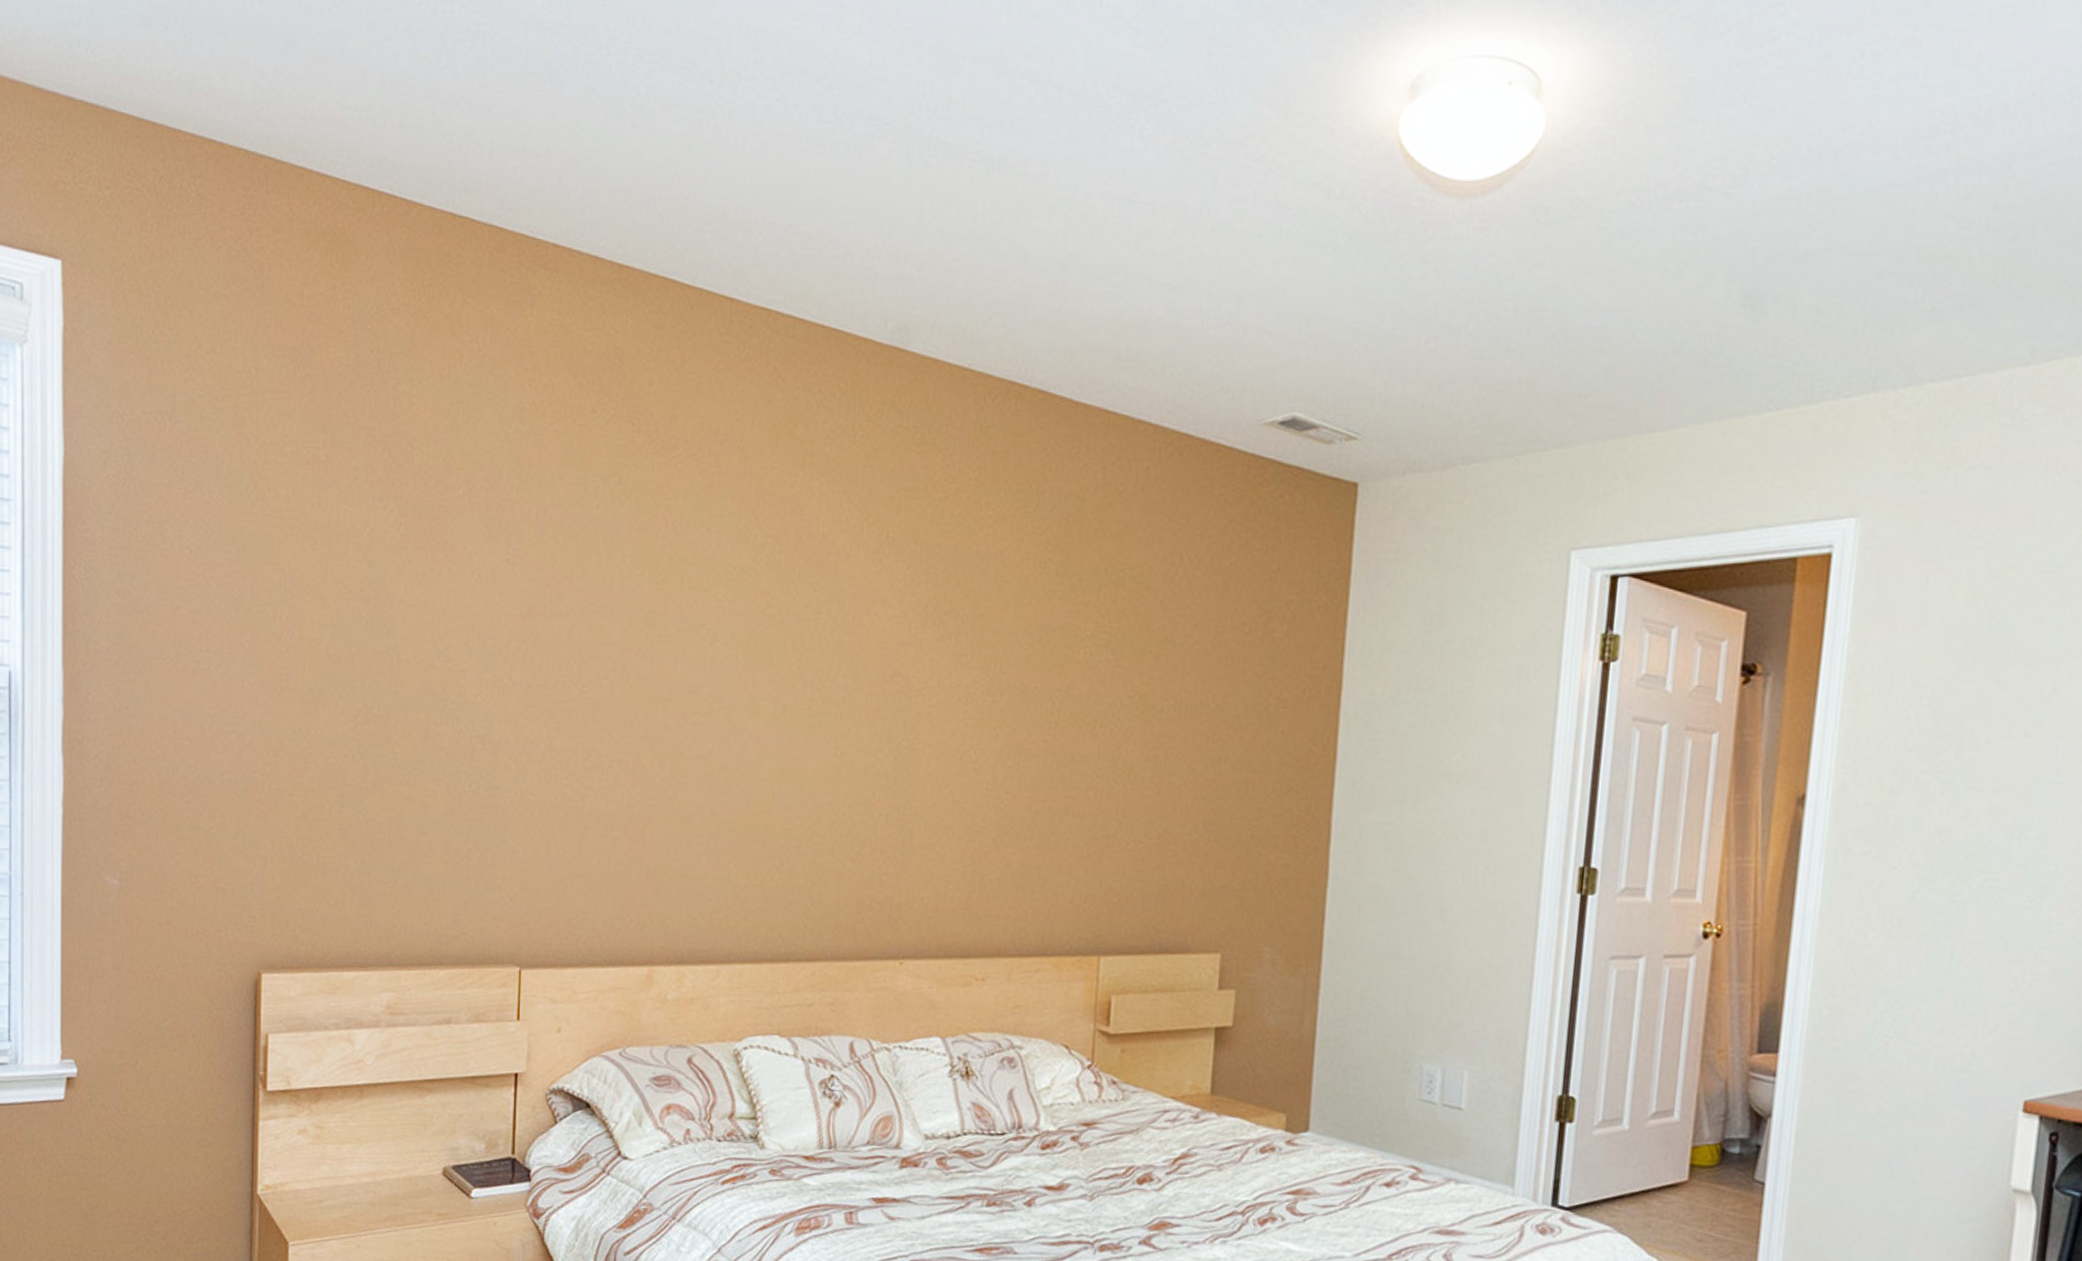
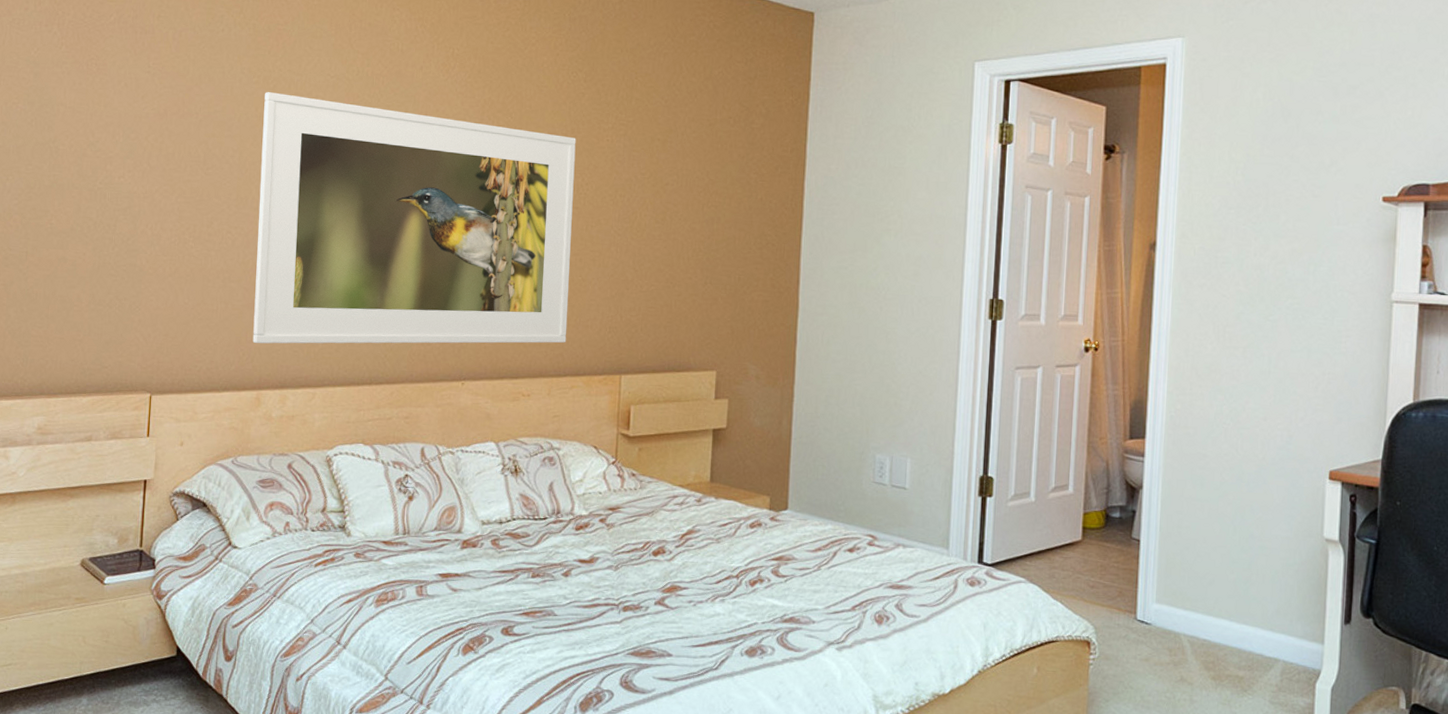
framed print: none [642,587,1045,914] -> present [252,92,576,344]

